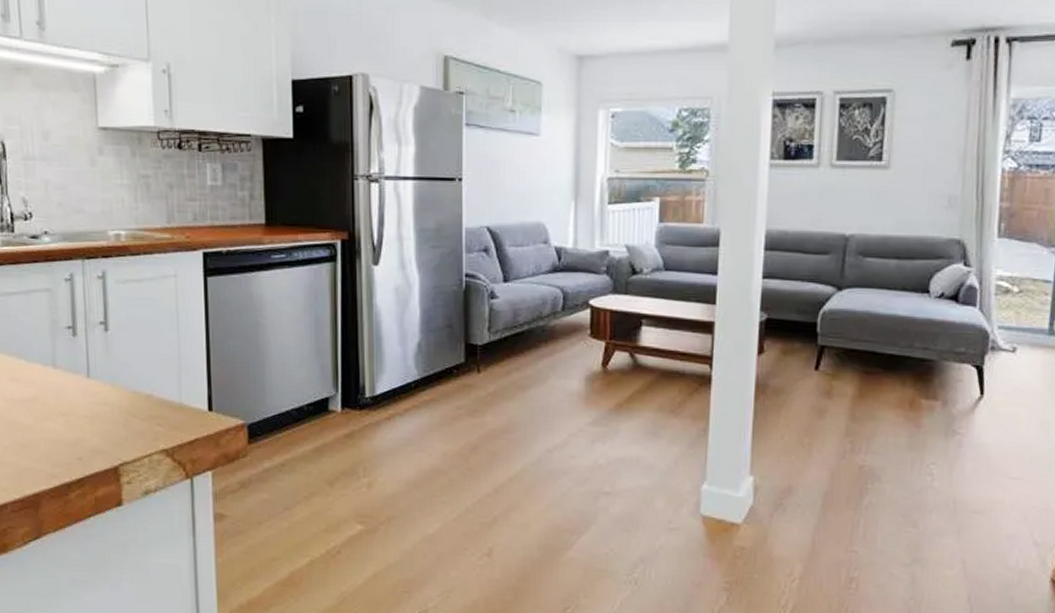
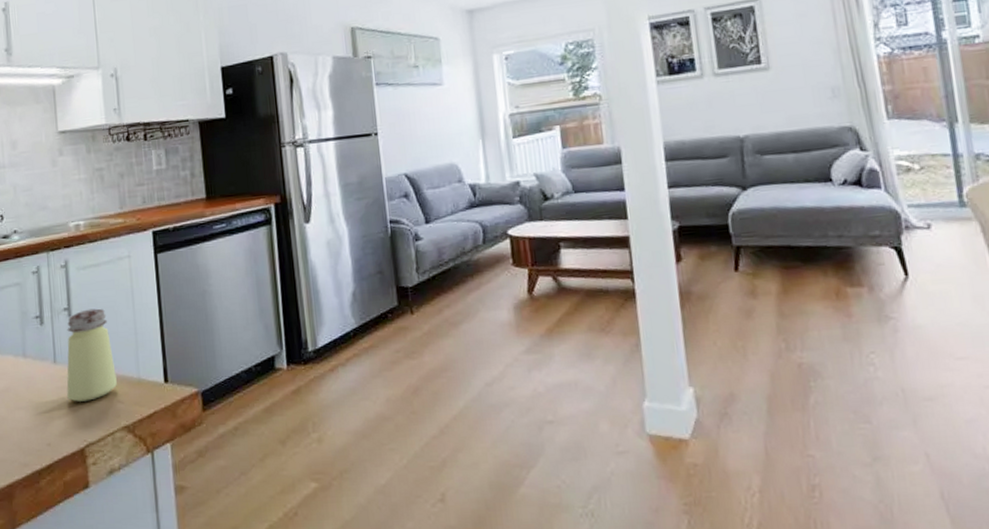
saltshaker: none [101,326,156,420] -> present [66,308,117,402]

